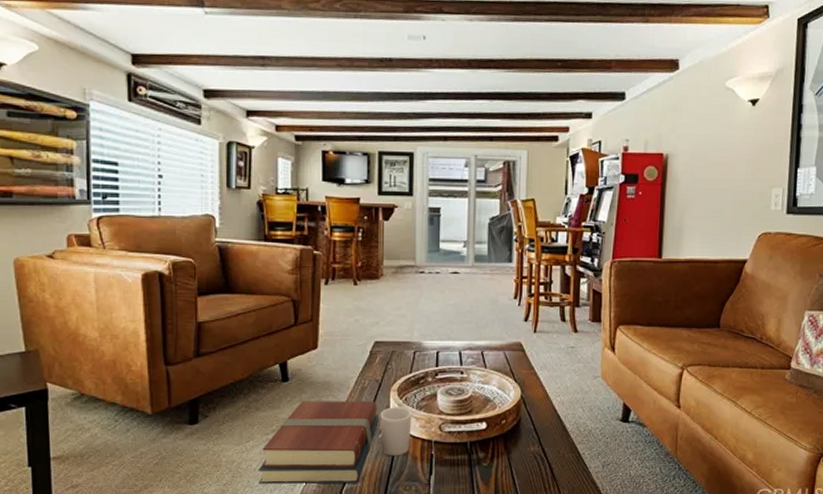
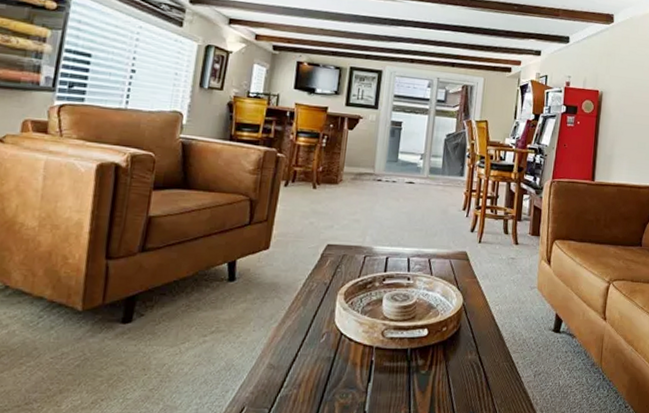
books: present [258,401,379,484] -> none [188,302,323,390]
mug: present [380,407,412,456] -> none [321,311,356,362]

